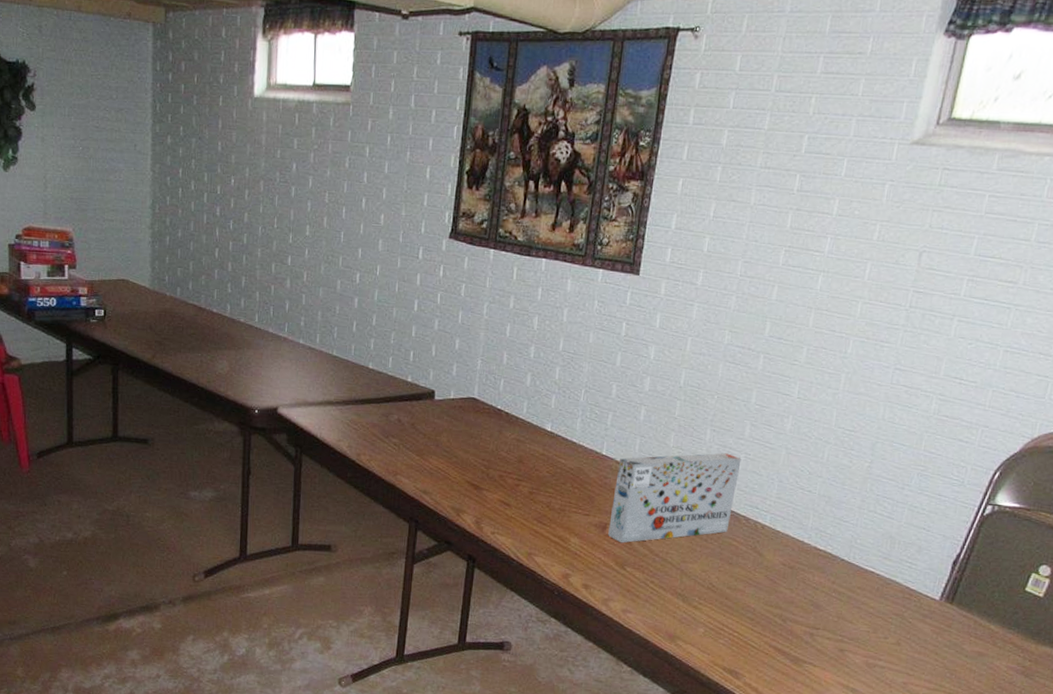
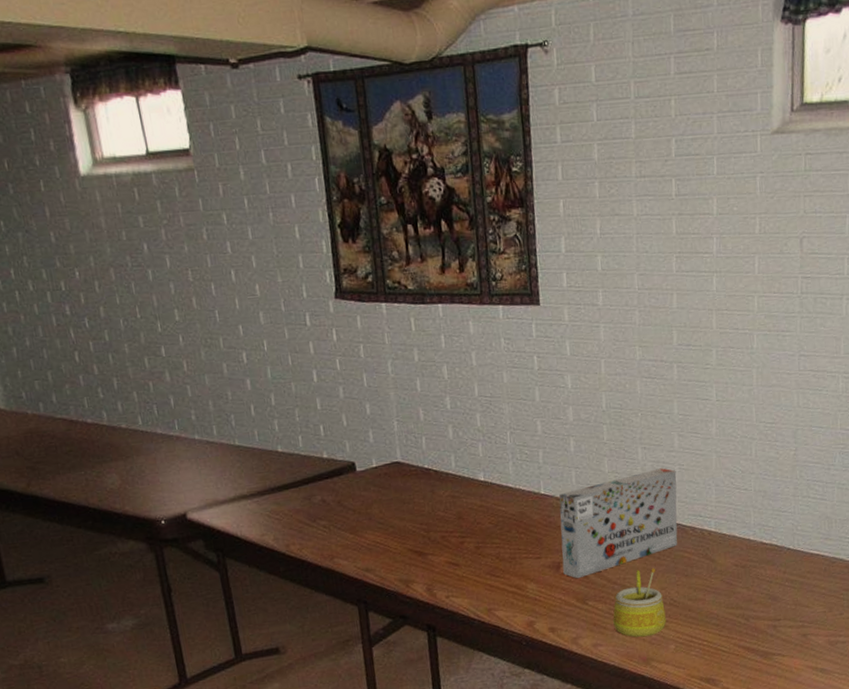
mug: none [647,547,702,615] -> present [613,568,666,638]

